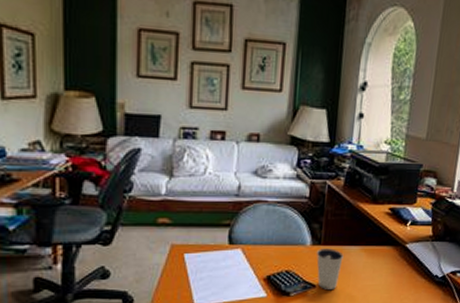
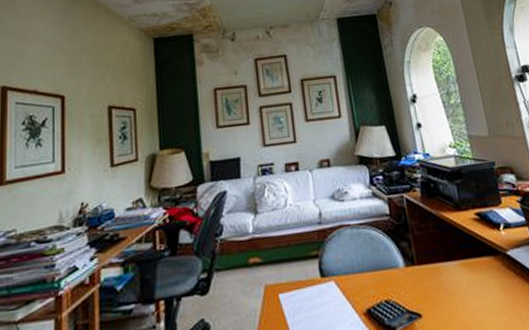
dixie cup: present [316,248,344,289] -> none [412,267,446,319]

